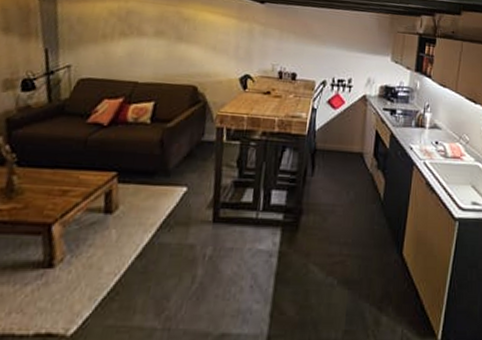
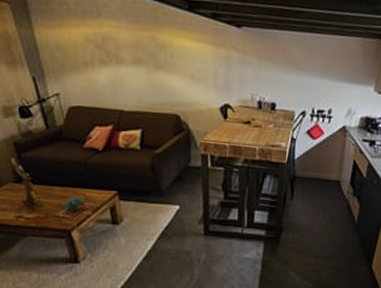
succulent plant: none [33,180,85,208] -> present [53,196,93,219]

